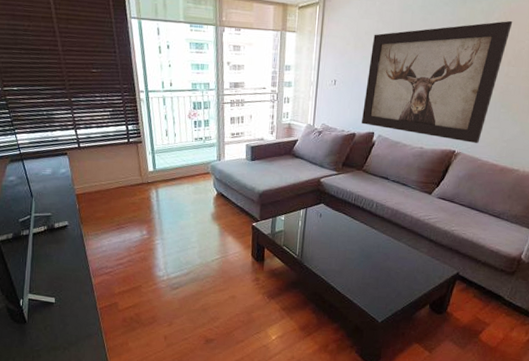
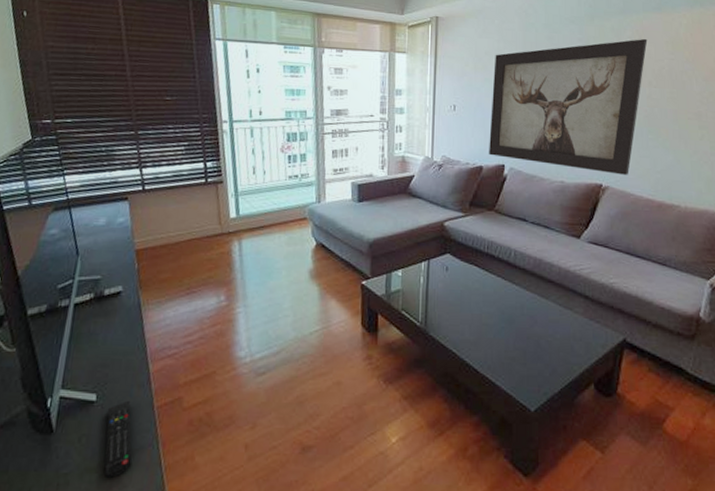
remote control: none [64,303,83,354] -> present [104,400,132,478]

